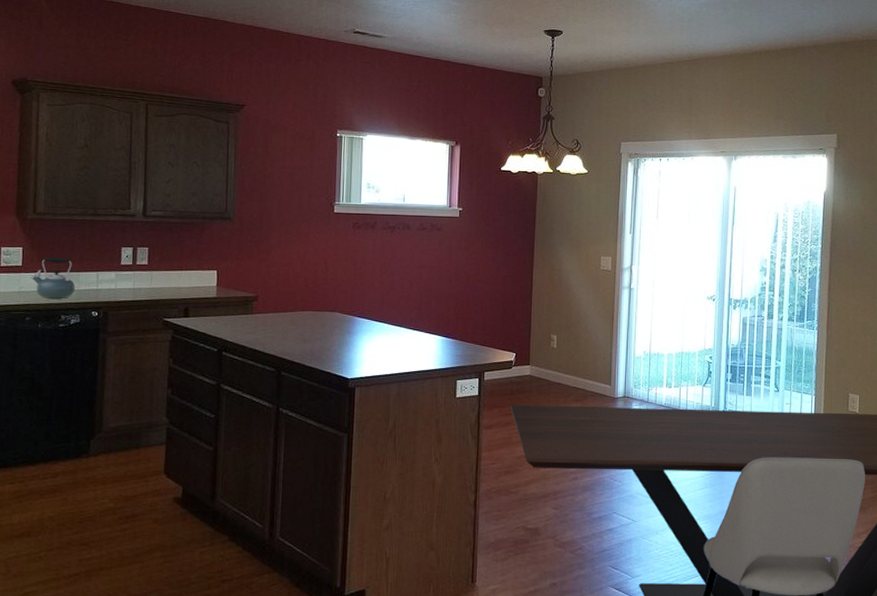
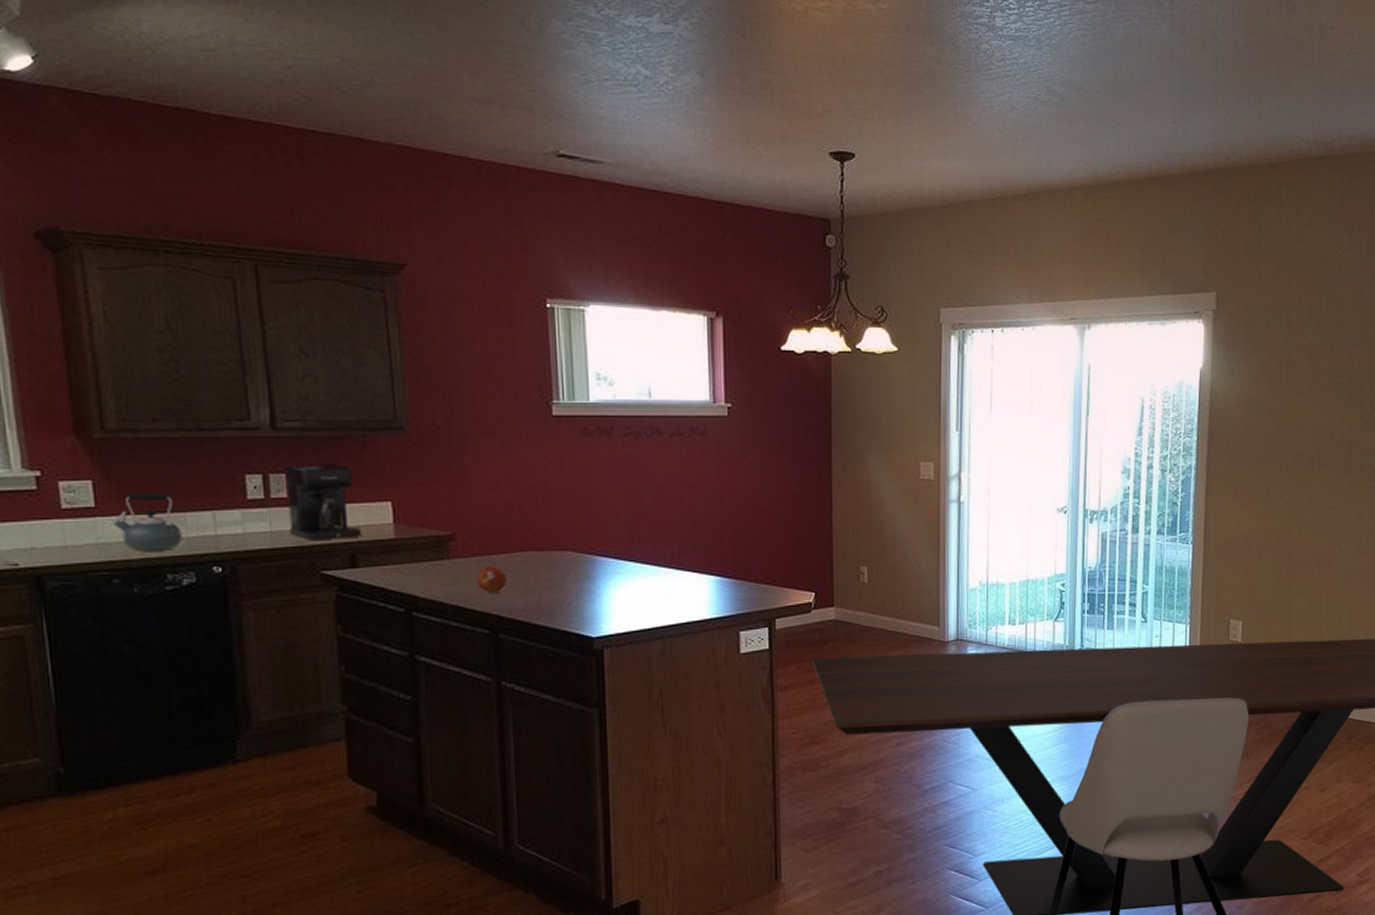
coffee maker: none [145,241,195,297] -> present [285,464,362,541]
fruit: none [269,320,291,342] -> present [476,565,508,594]

